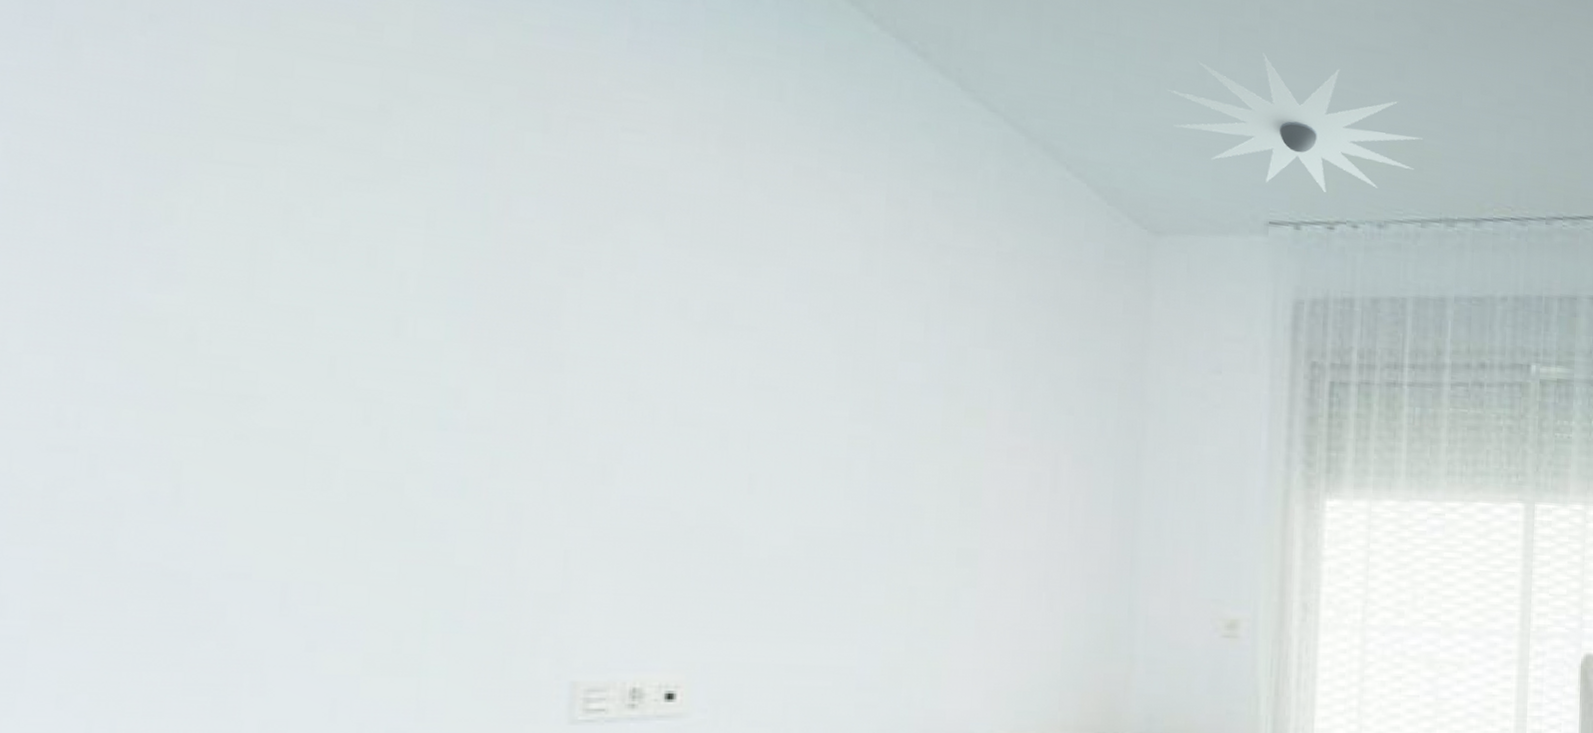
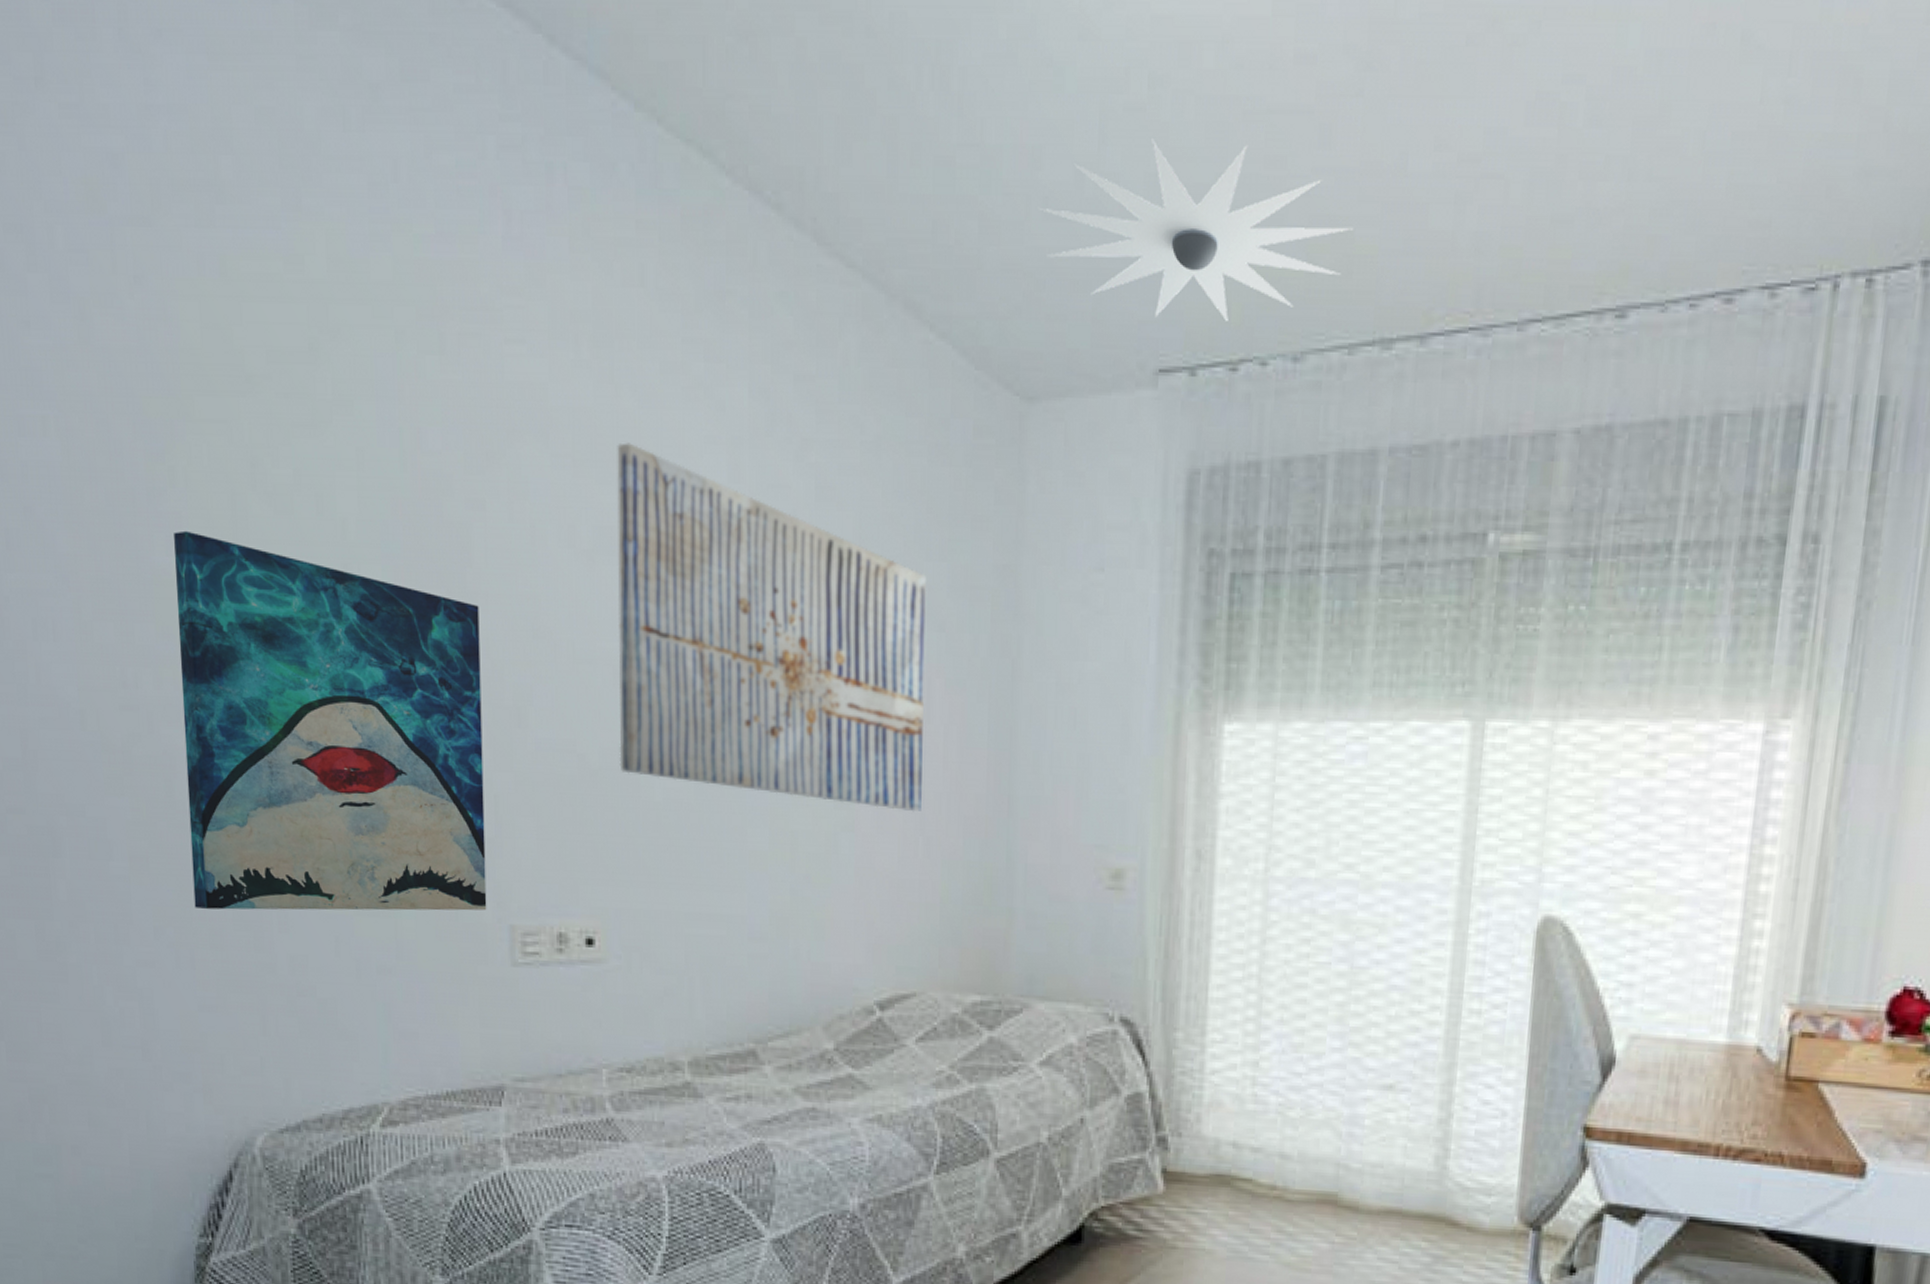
wall art: none [126,268,565,673] -> present [174,530,487,911]
wall art: none [720,231,1057,570] -> present [617,443,926,812]

